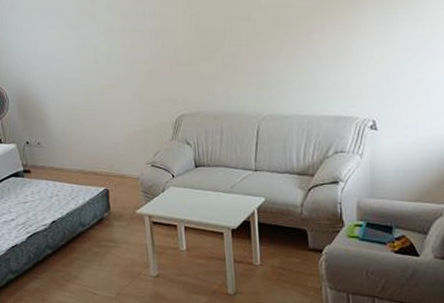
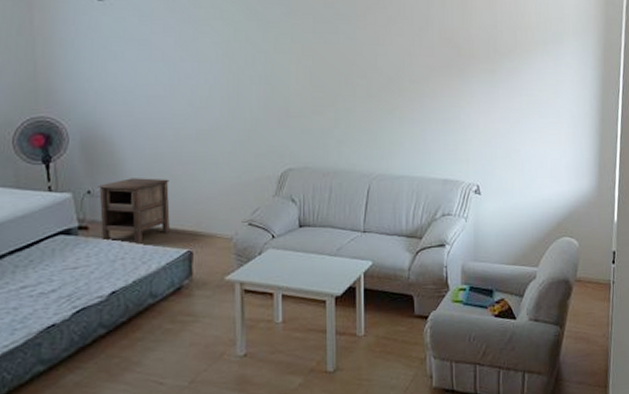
nightstand: none [33,129,89,184] -> present [98,178,170,244]

